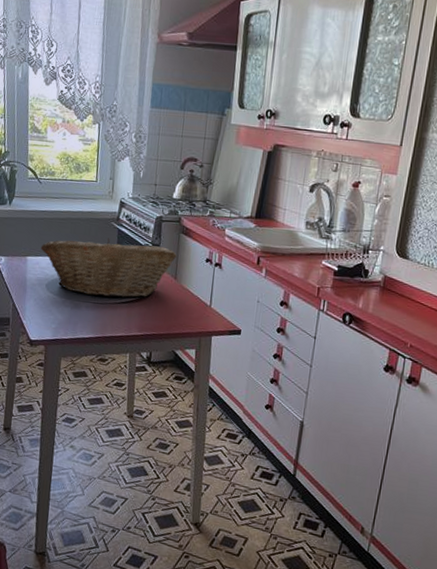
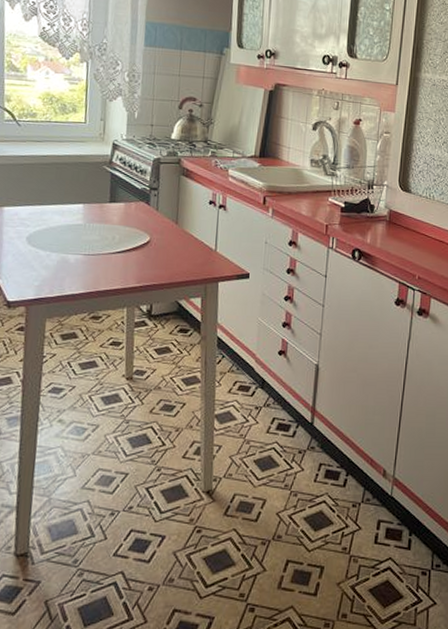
fruit basket: present [40,237,176,298] -> none [19,182,177,248]

